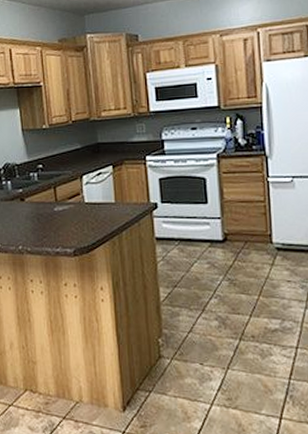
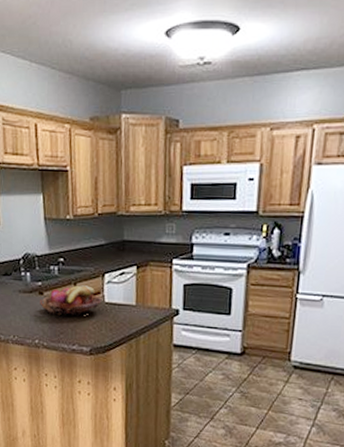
fruit basket: none [22,188,82,220] -> present [40,285,102,316]

